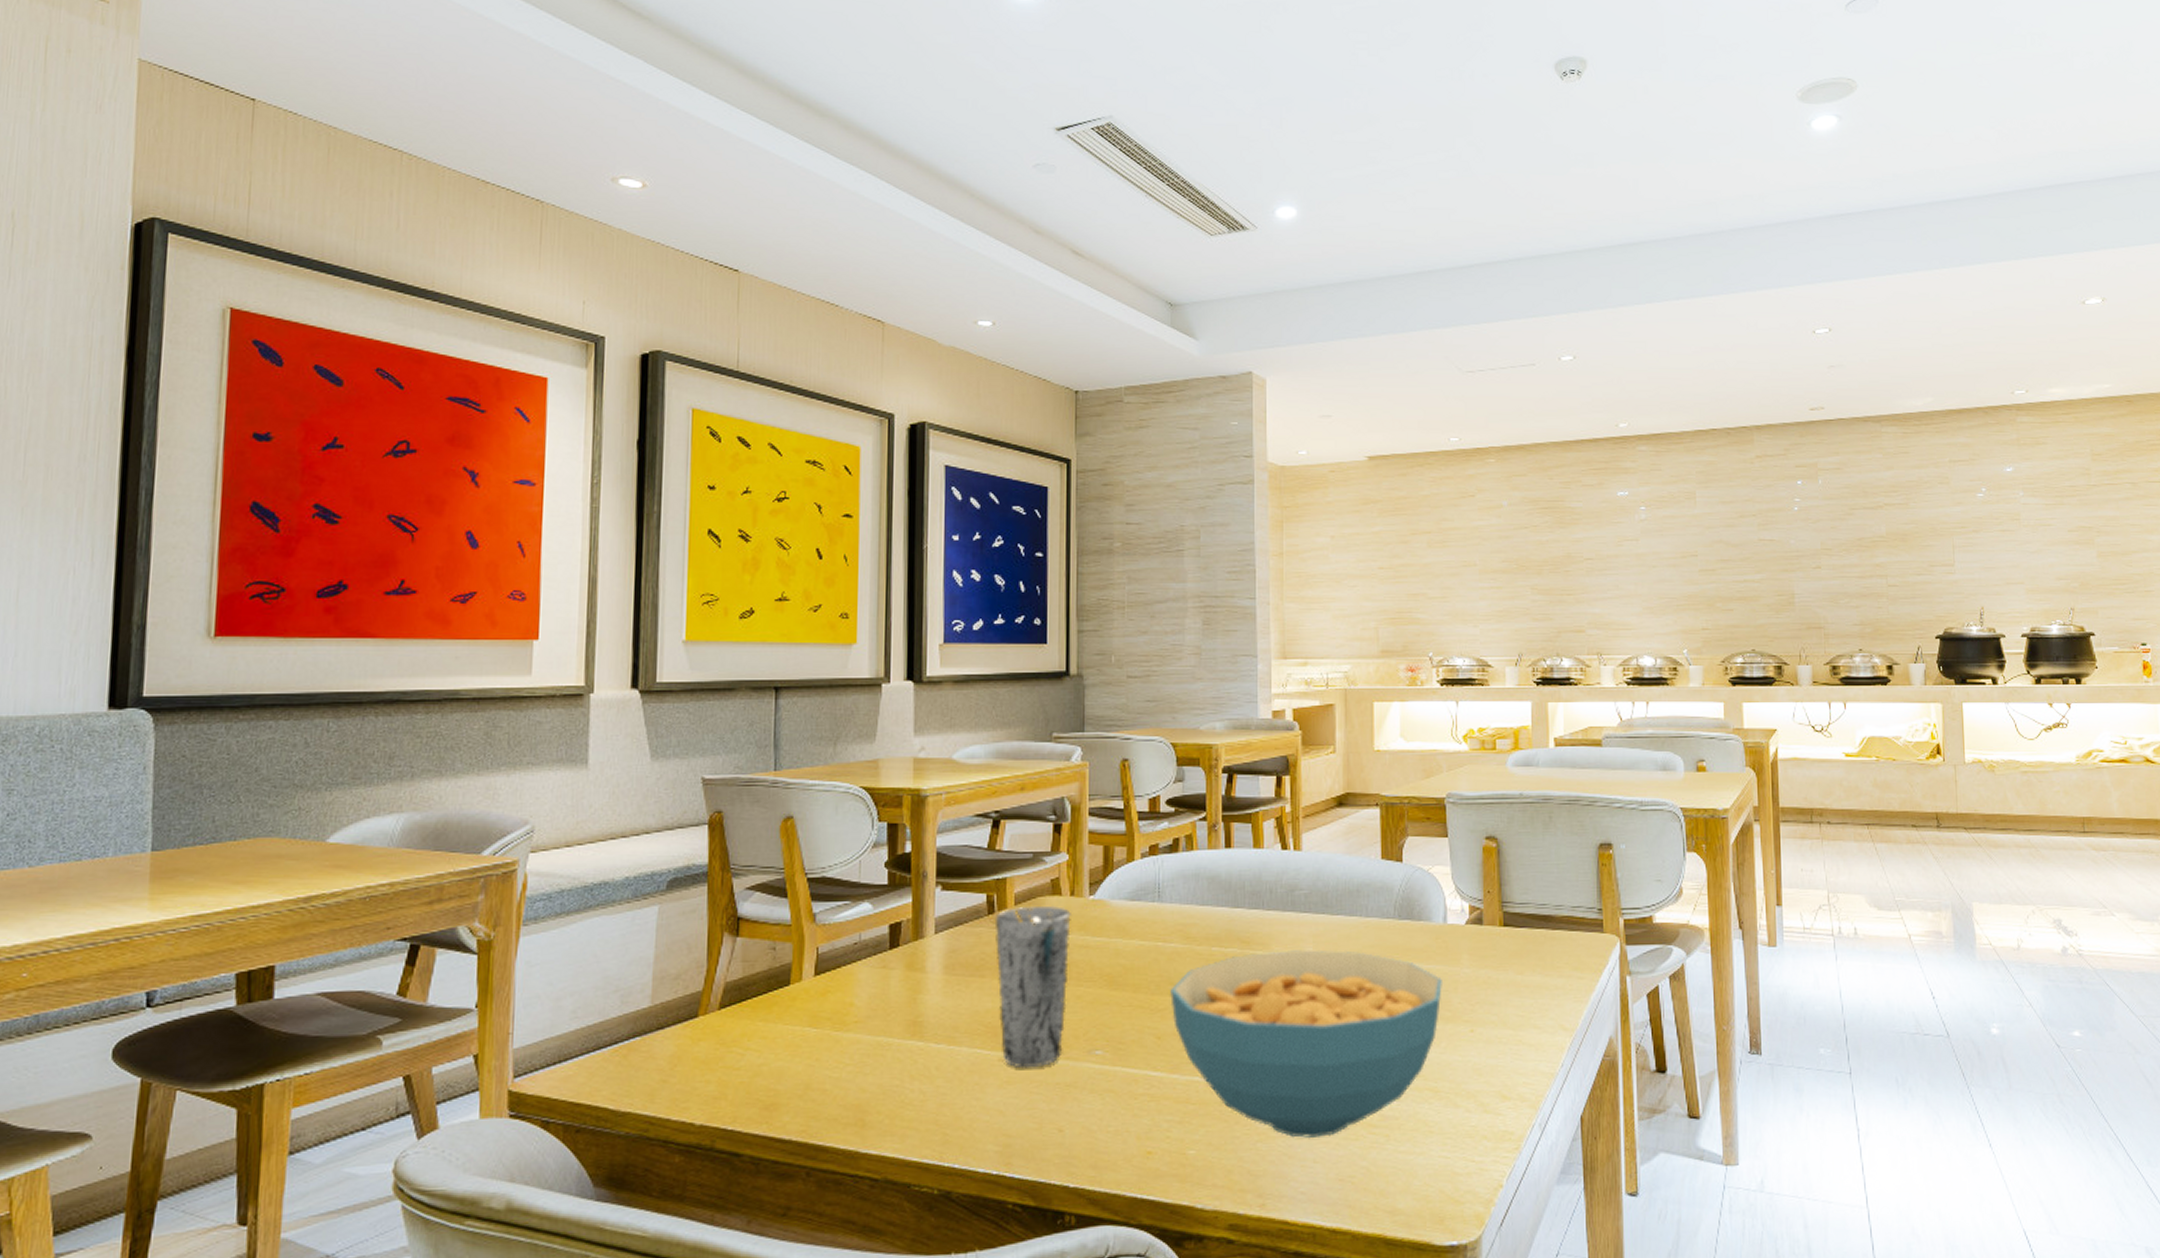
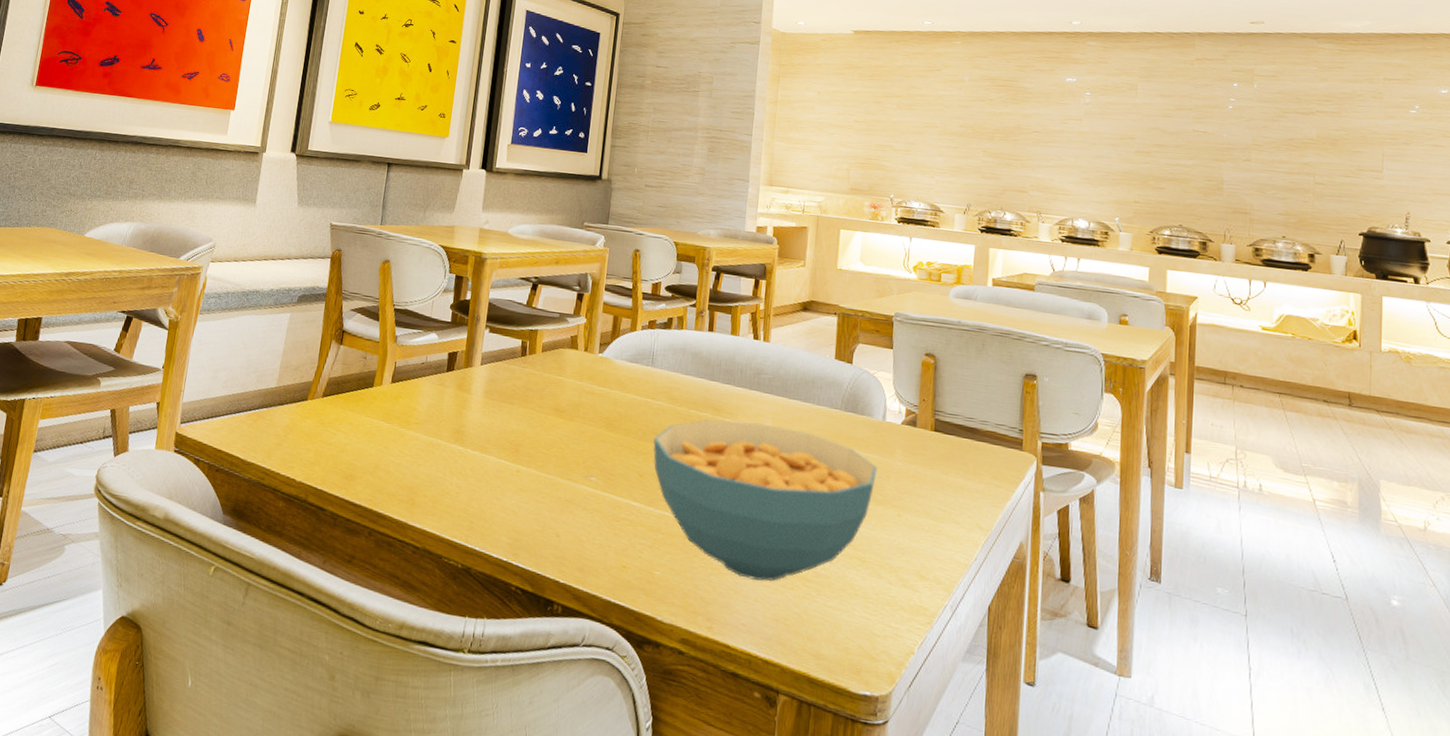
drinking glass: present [994,905,1071,1069] -> none [520,354,584,483]

